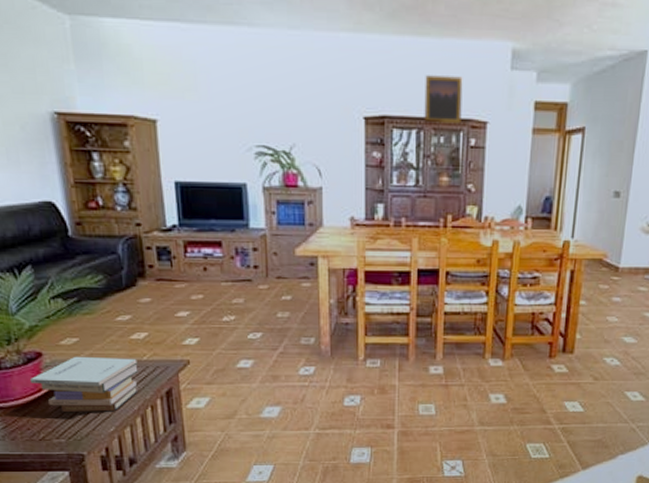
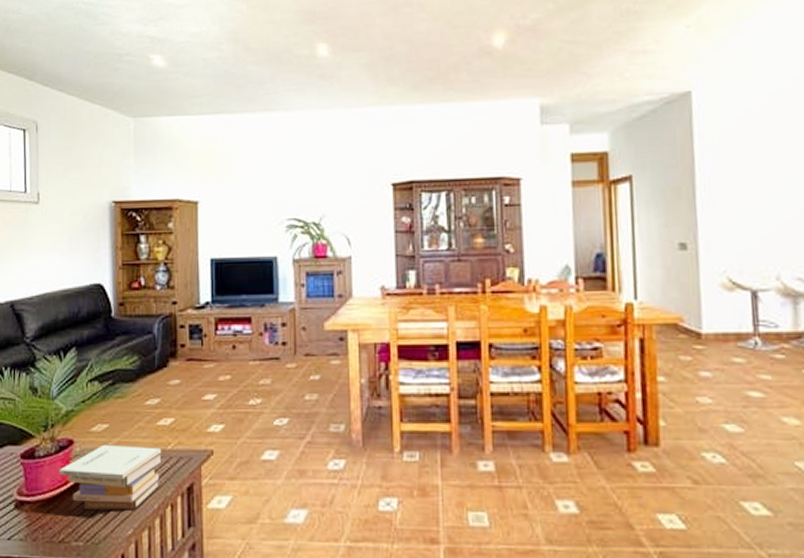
picture frame: present [424,75,463,124] -> none [451,136,493,184]

